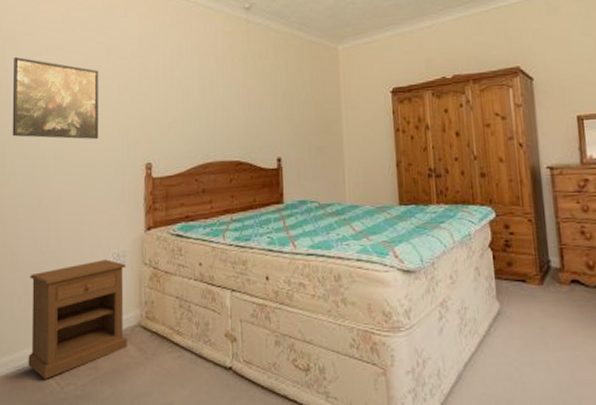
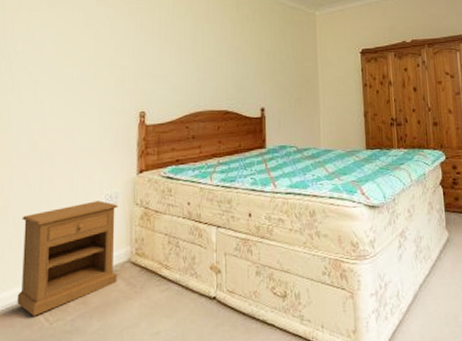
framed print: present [12,56,99,140] -> none [9,11,98,90]

